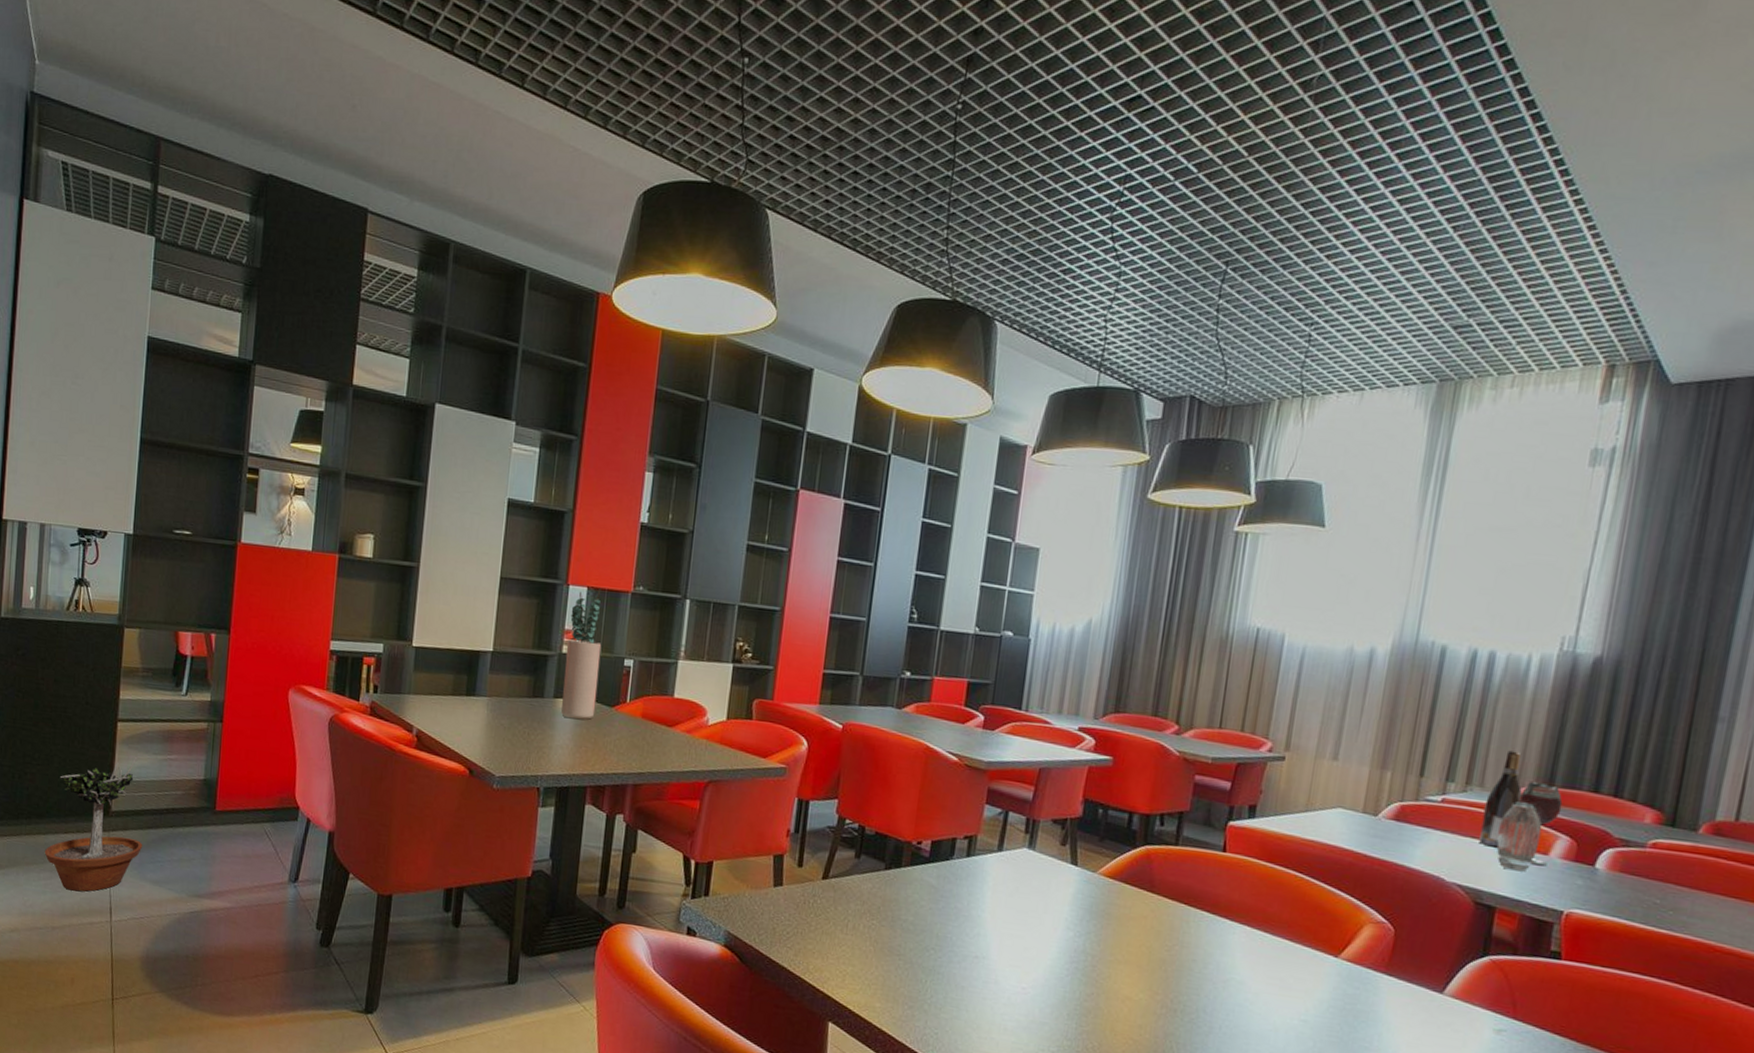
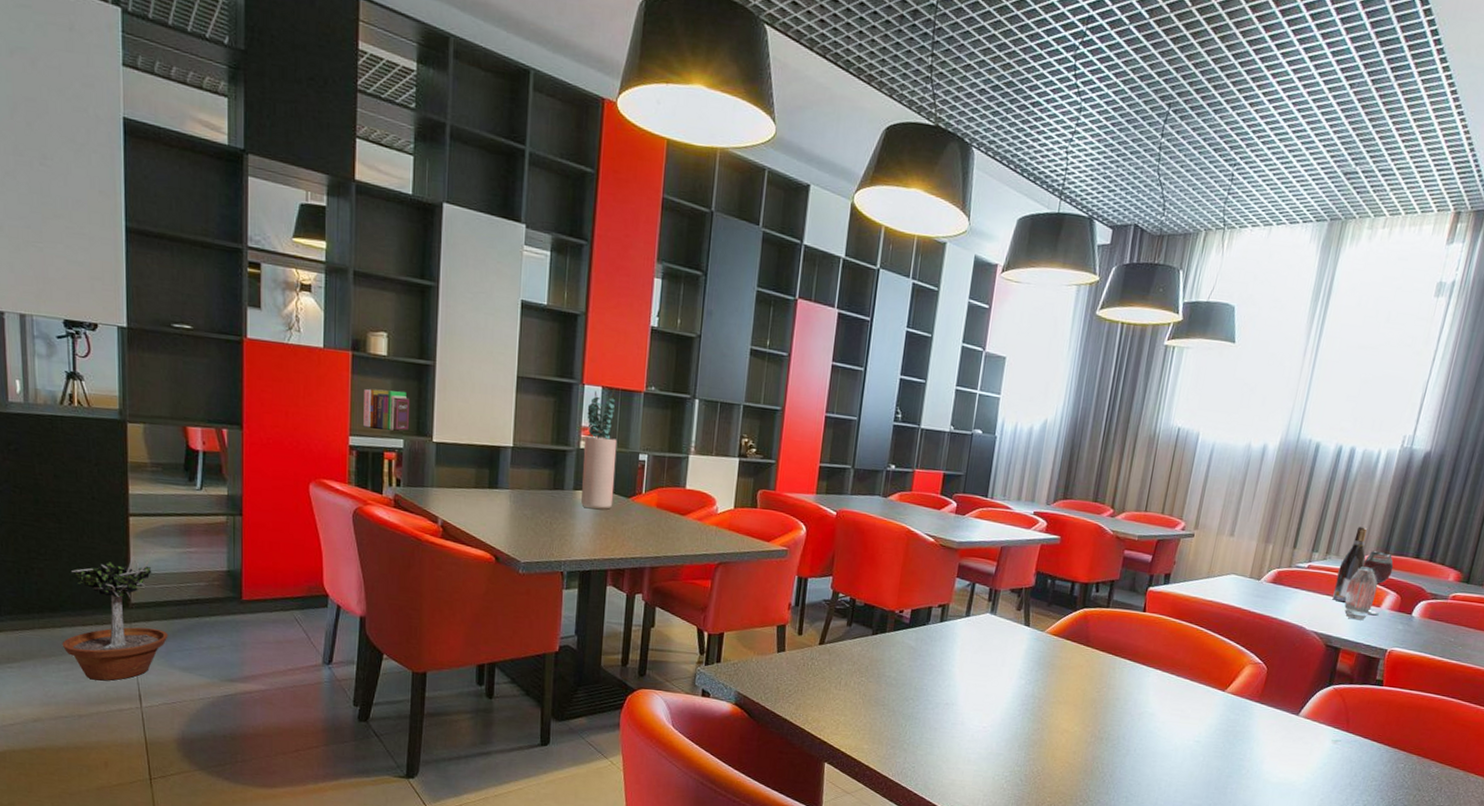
books: none [345,592,393,636] -> present [364,389,411,431]

